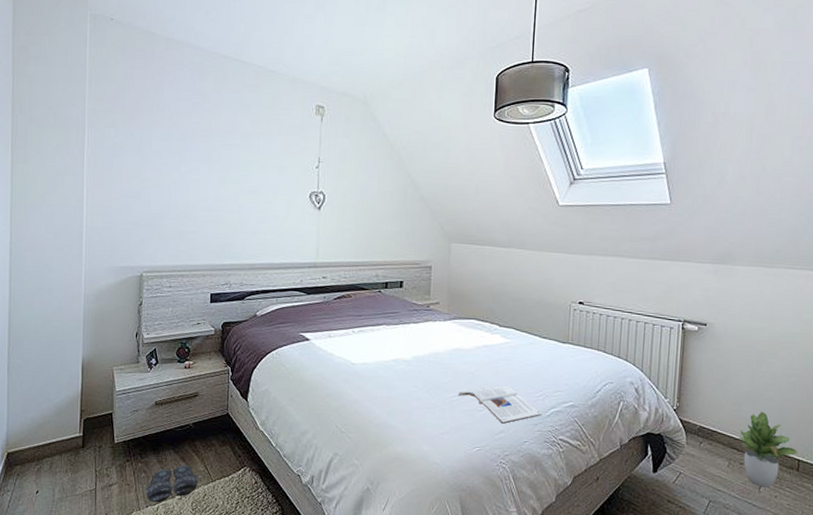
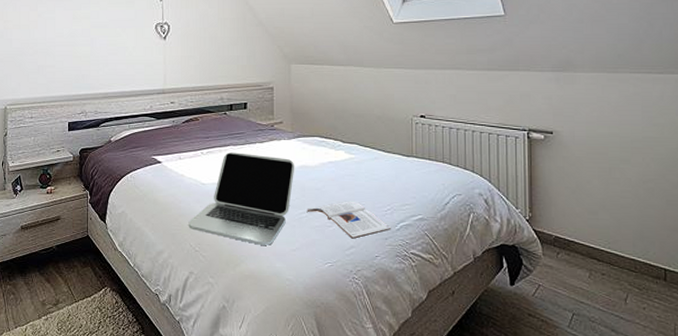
slippers: present [146,464,198,503] -> none [14,286,62,324]
laptop: none [335,332,449,428] -> present [188,152,295,245]
potted plant: present [737,411,799,488] -> none [596,219,664,299]

